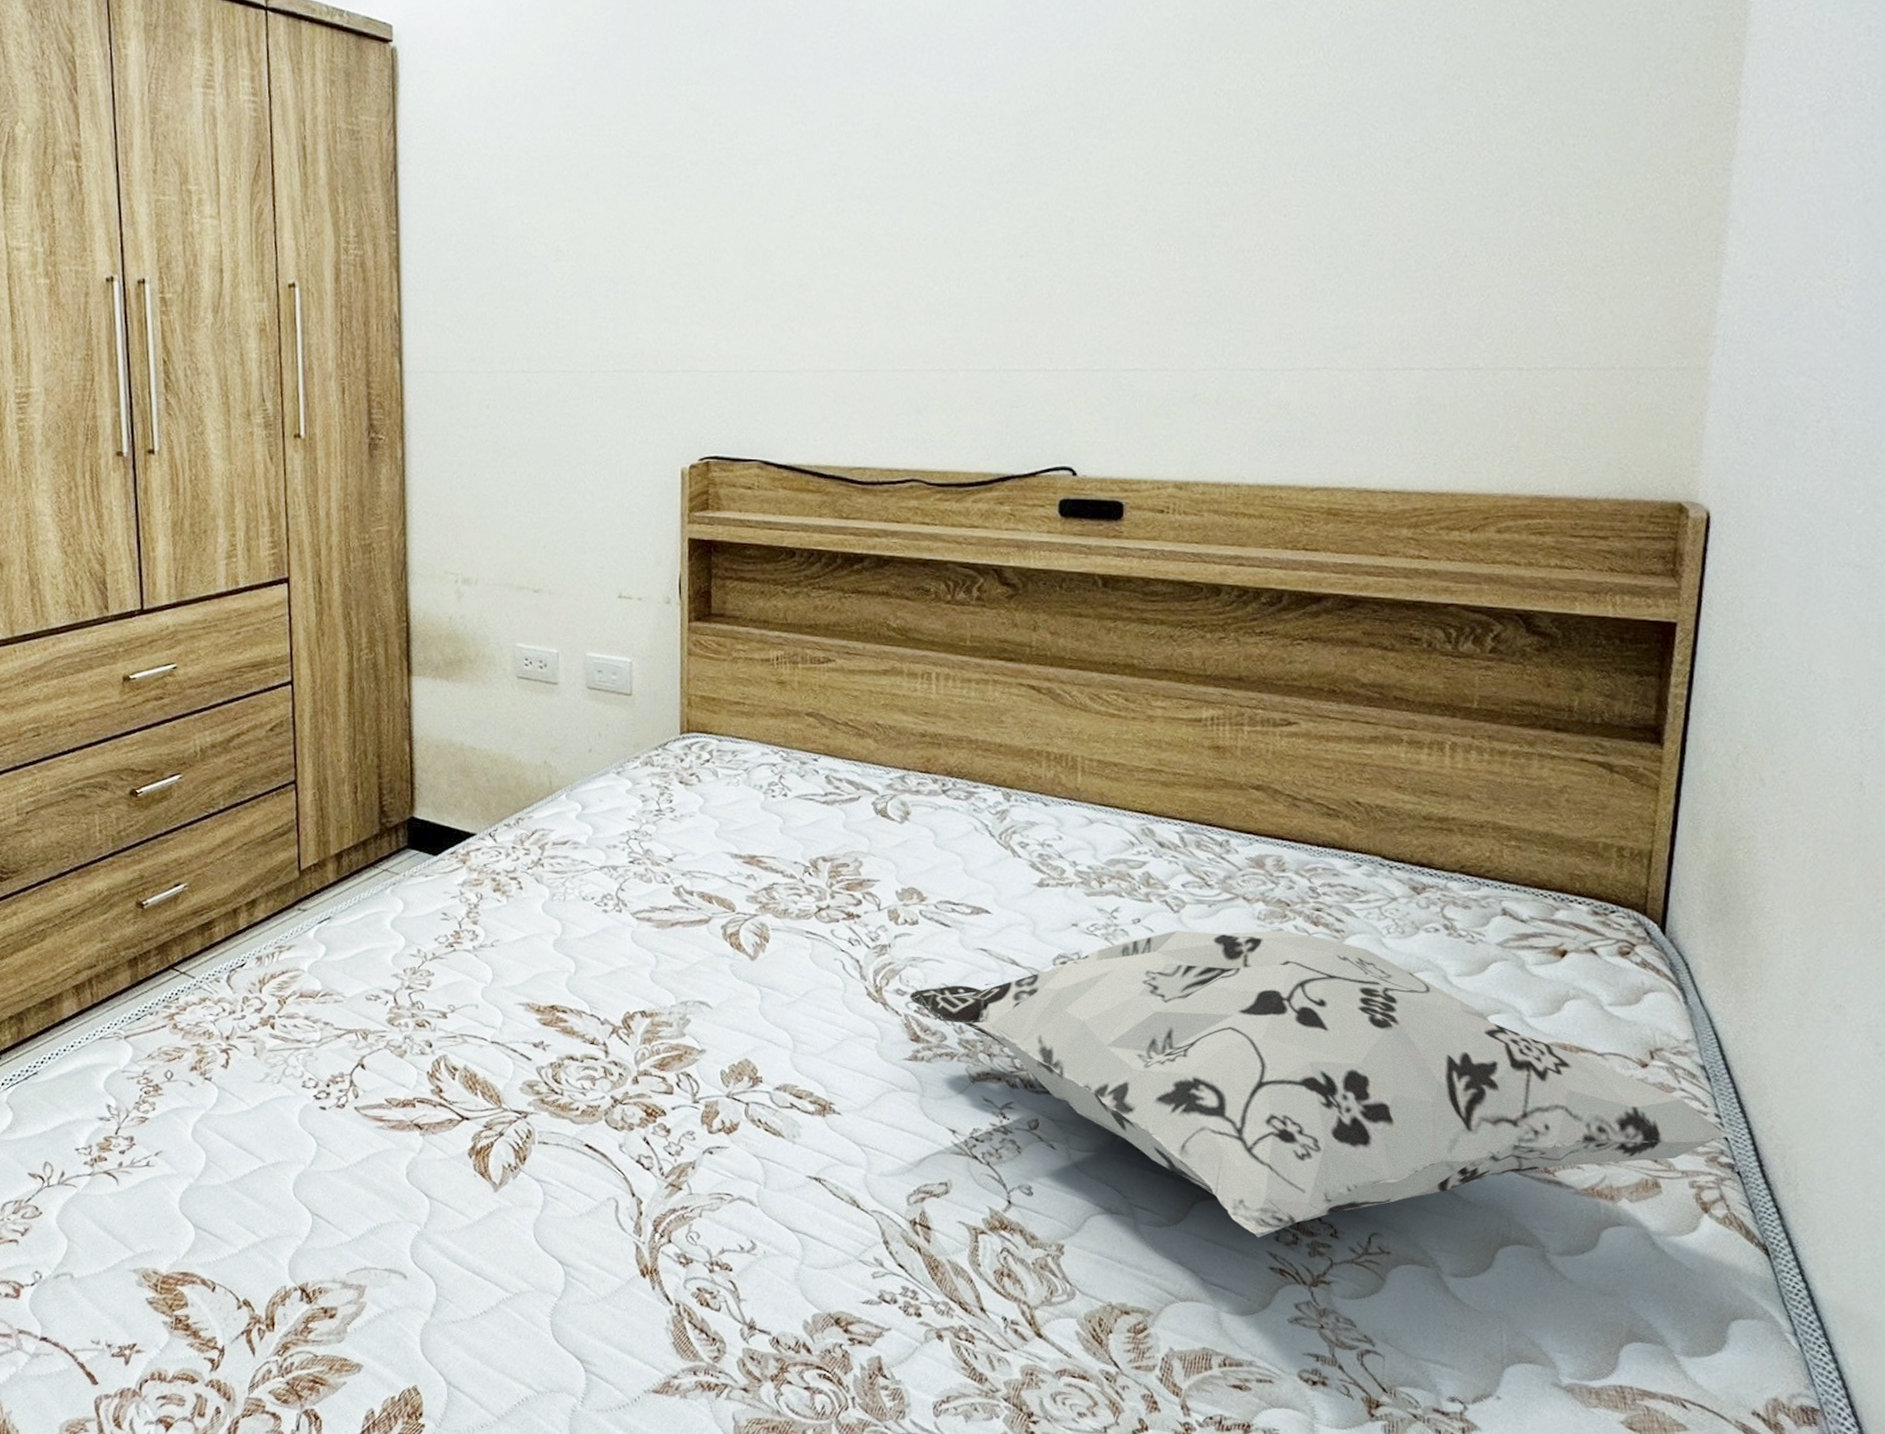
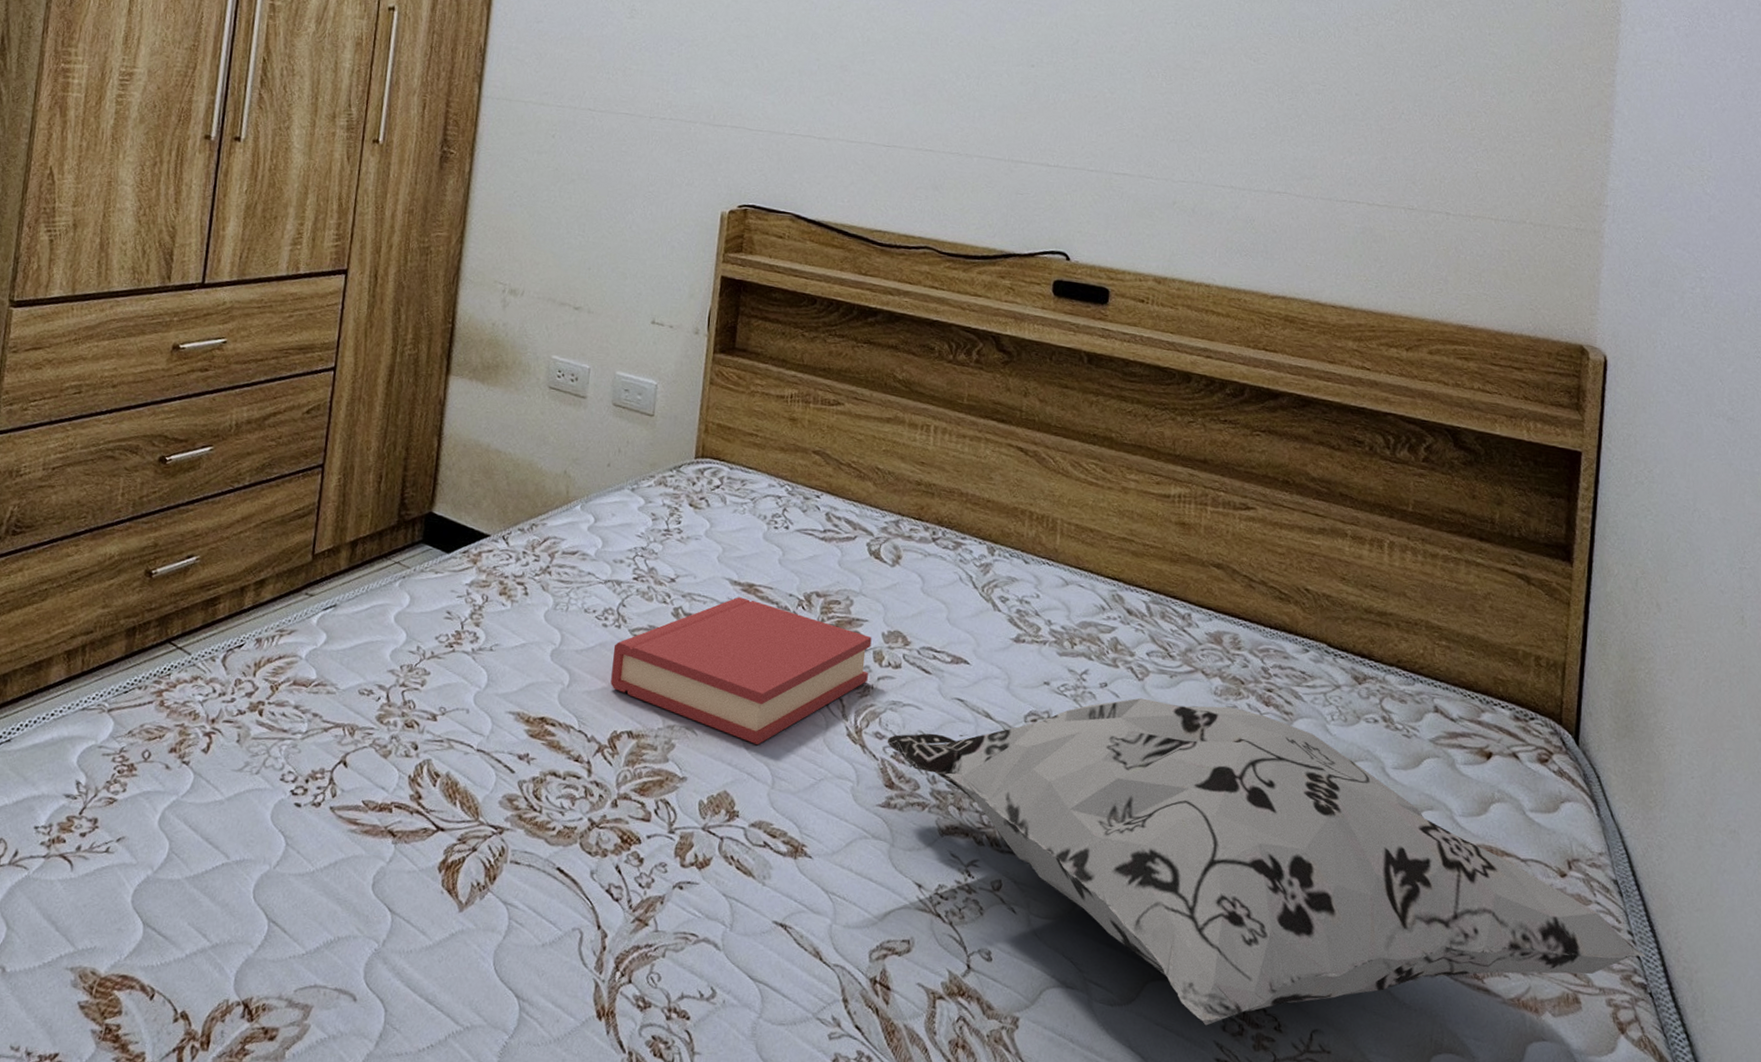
hardback book: none [617,870,885,1012] -> present [610,597,872,745]

